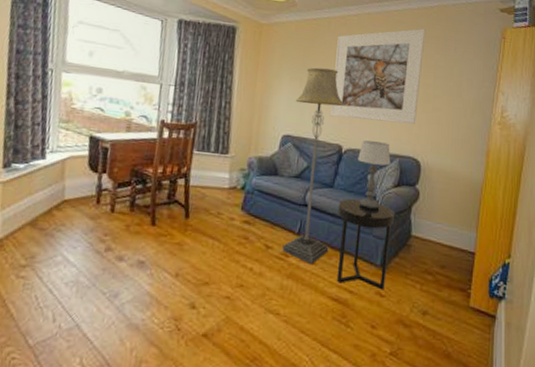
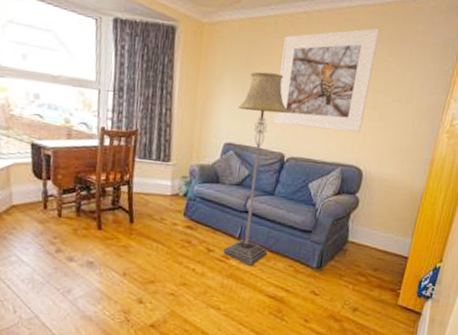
side table: present [336,198,394,290] -> none [273,206,333,290]
table lamp: present [358,140,391,209] -> none [298,148,333,216]

